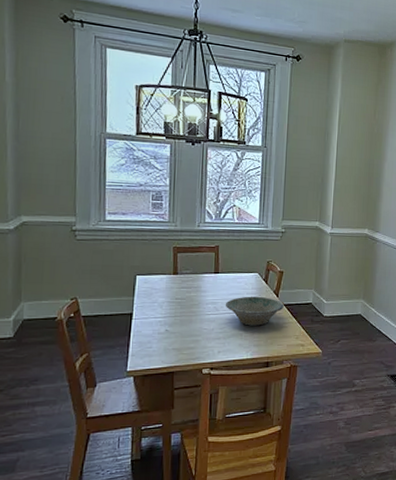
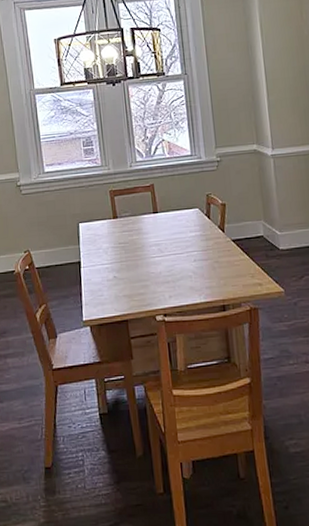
bowl: present [225,296,284,326] -> none [169,233,232,267]

